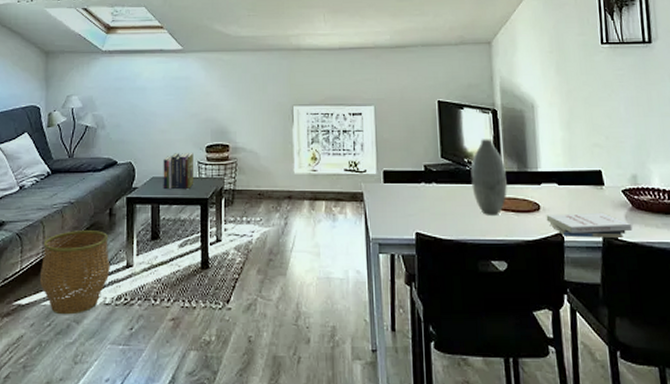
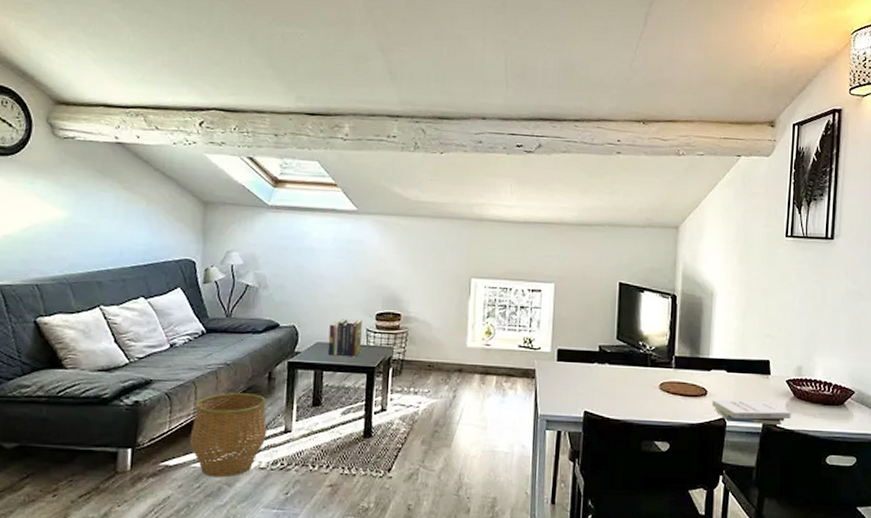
vase: present [471,139,507,215] -> none [643,323,678,398]

